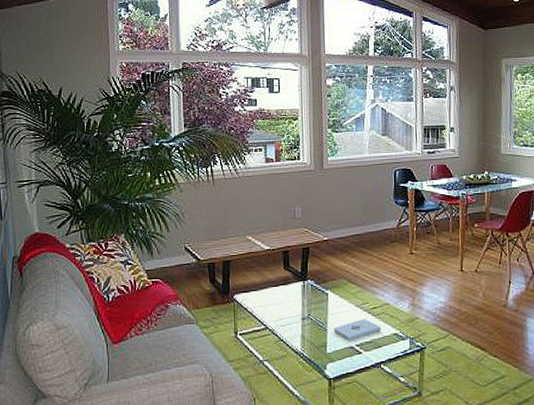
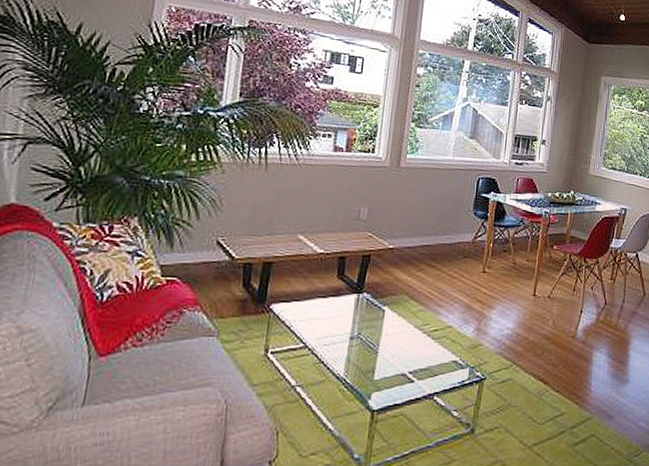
notepad: present [334,319,381,341] -> none [386,342,440,367]

